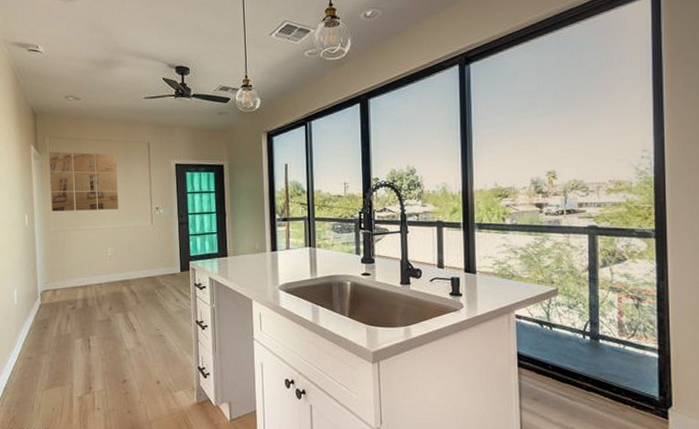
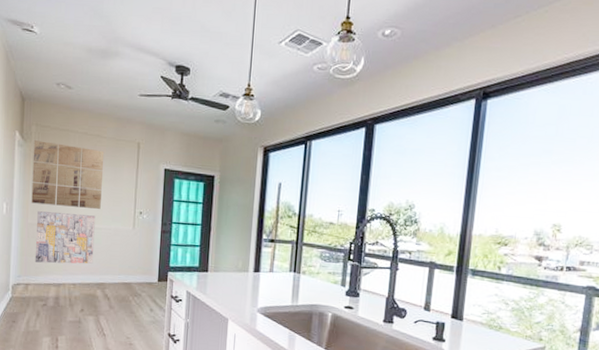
wall art: none [58,216,117,268] -> present [34,211,96,264]

